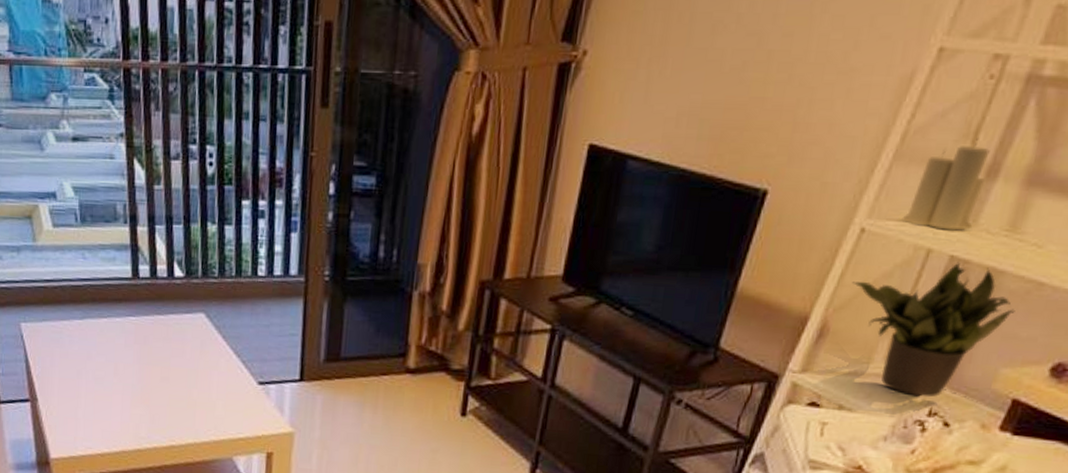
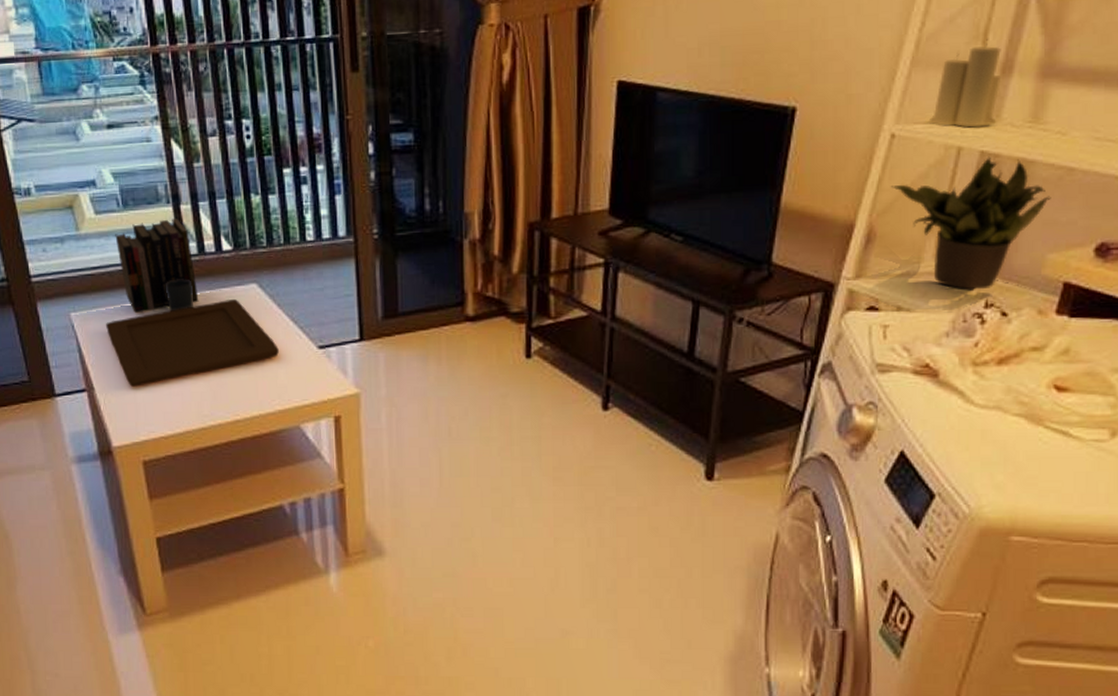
decorative tray: none [54,325,220,402] -> present [106,298,279,387]
books: none [70,239,147,331] -> present [115,218,199,314]
mug: none [114,300,142,332] -> present [165,278,193,312]

